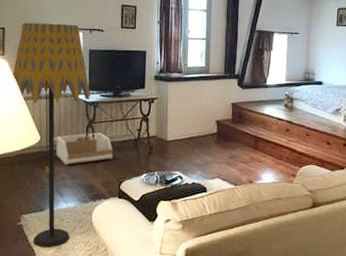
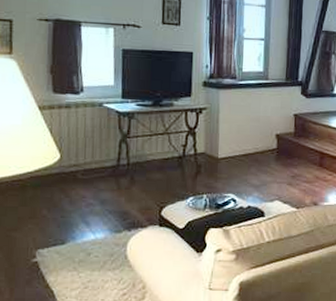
floor lamp: present [13,22,91,248] -> none [23,14,125,288]
storage bin: present [54,132,113,165] -> none [78,149,153,189]

